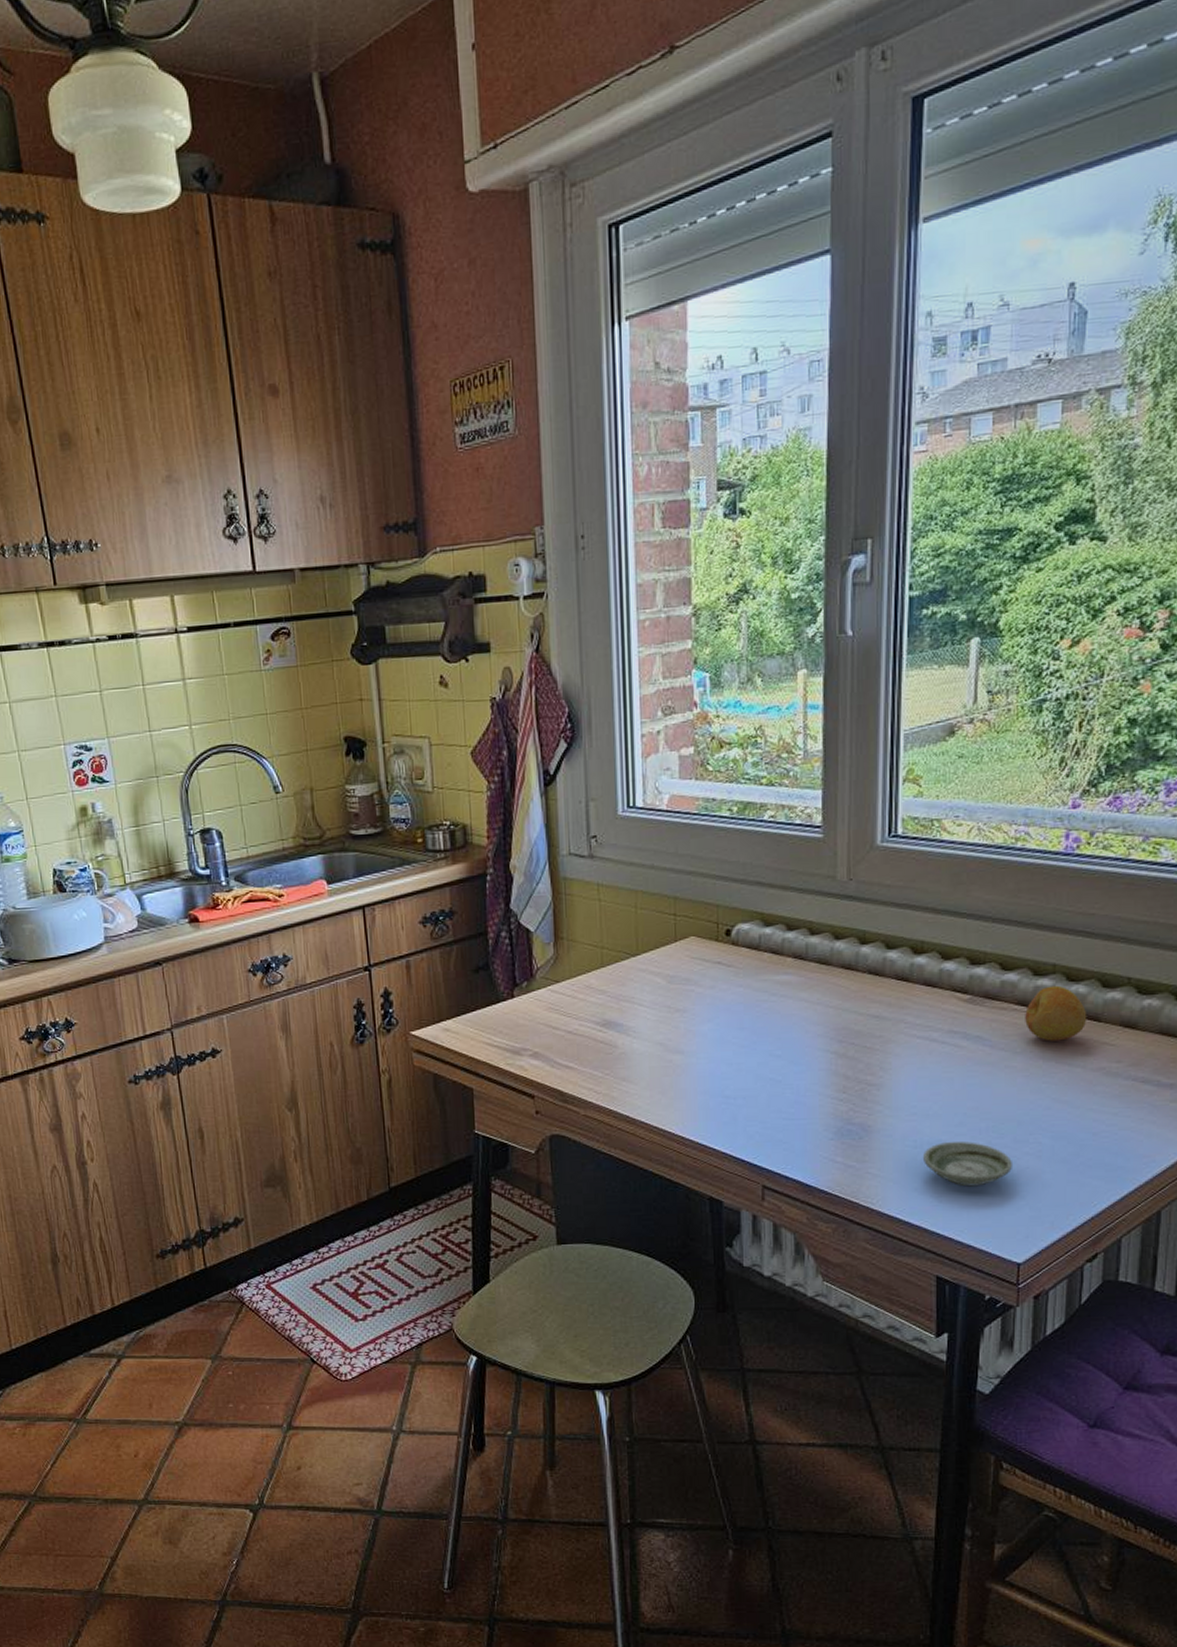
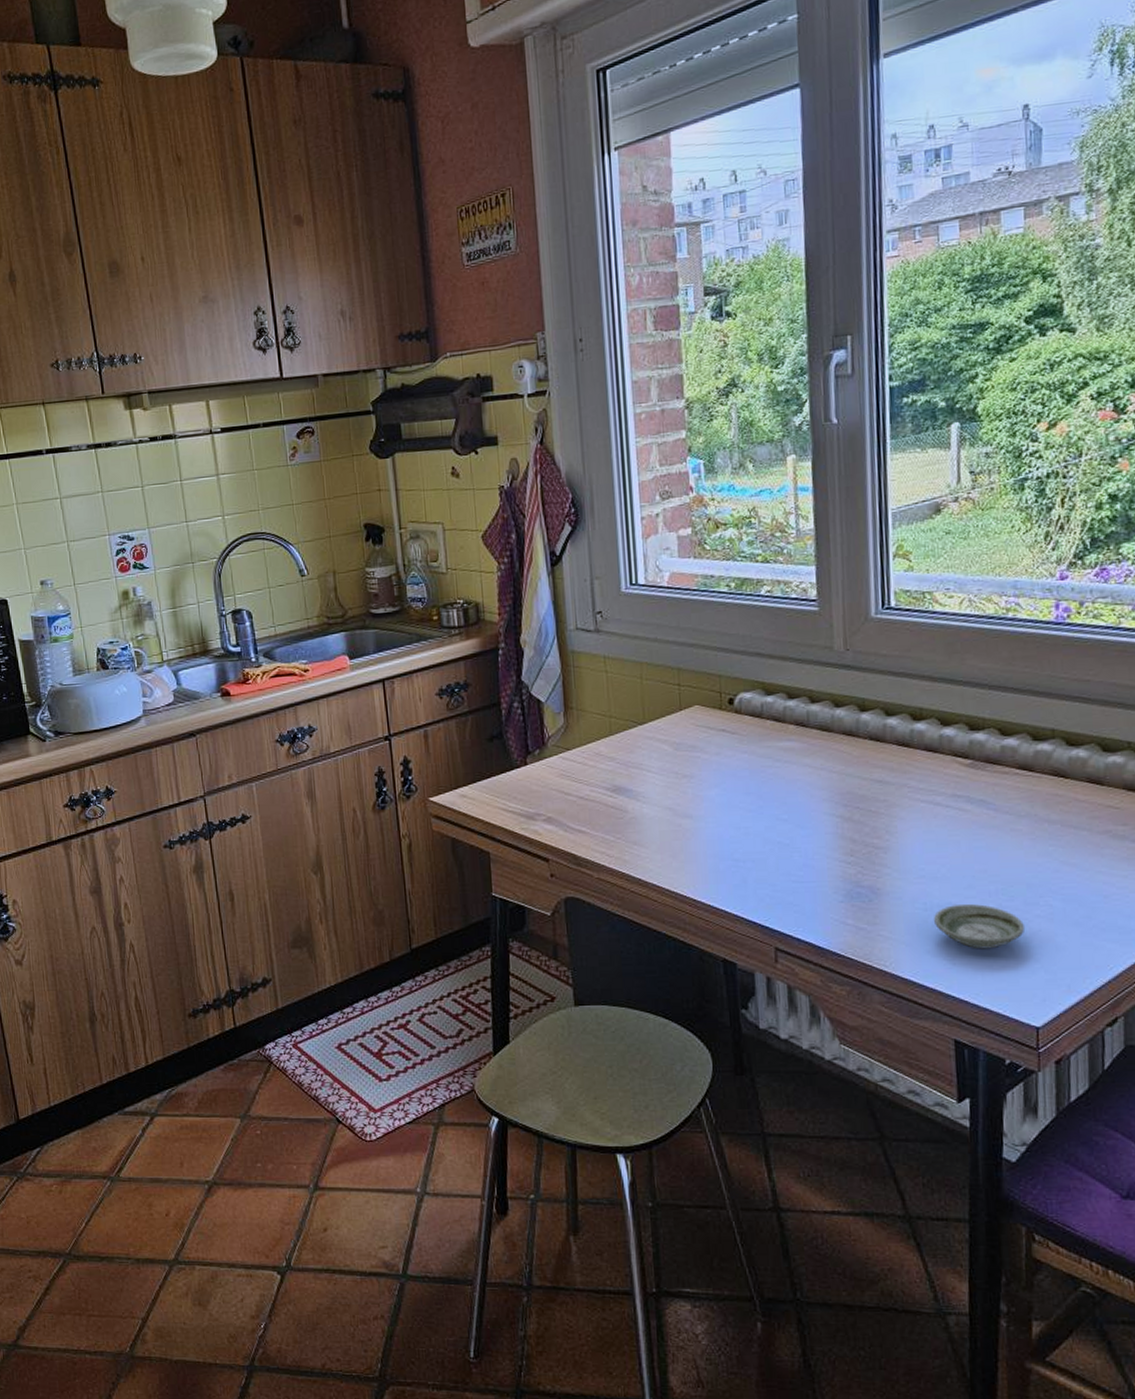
fruit: present [1025,985,1087,1041] -> none [1027,750,1090,805]

